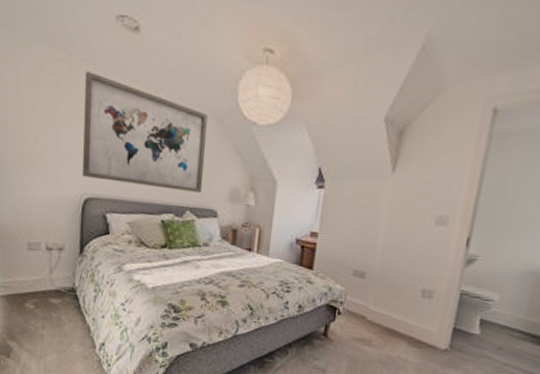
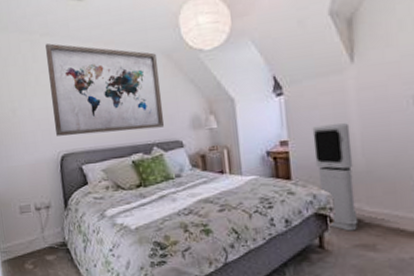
air purifier: none [335,225,377,326] -> present [312,123,359,231]

